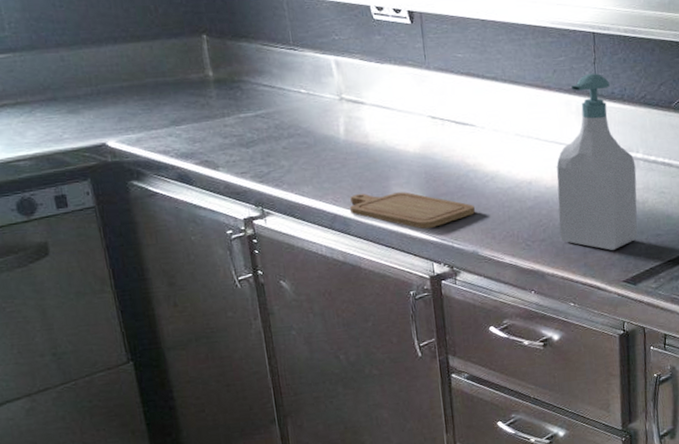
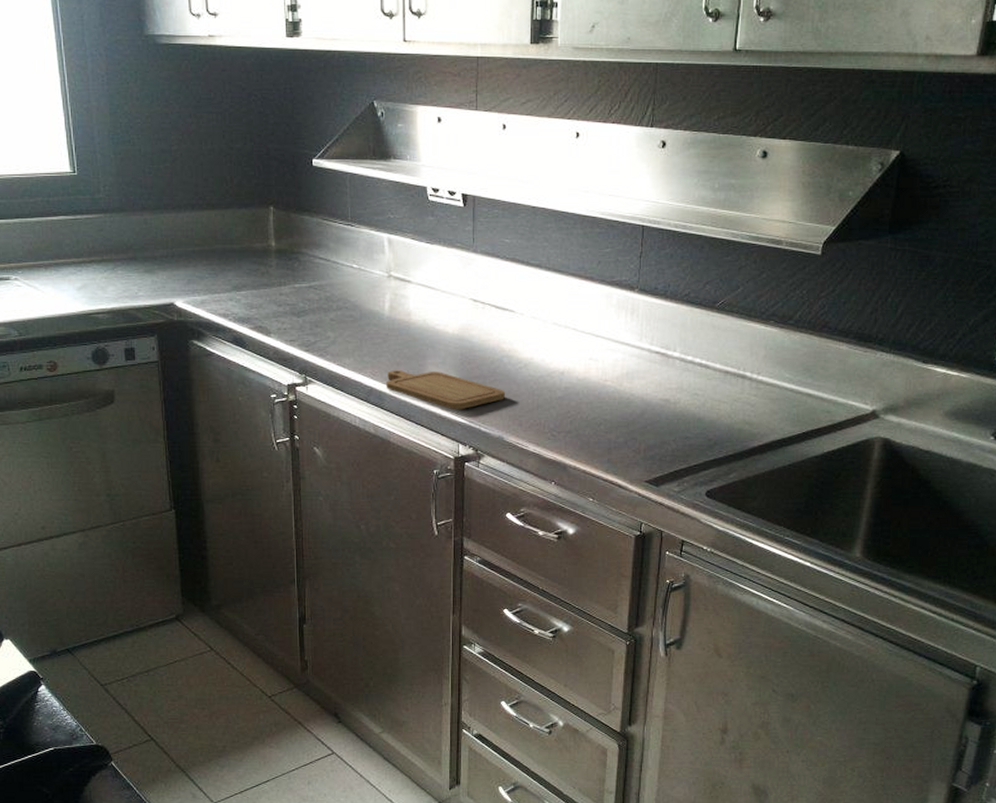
soap bottle: present [556,73,638,250] -> none [587,267,671,448]

